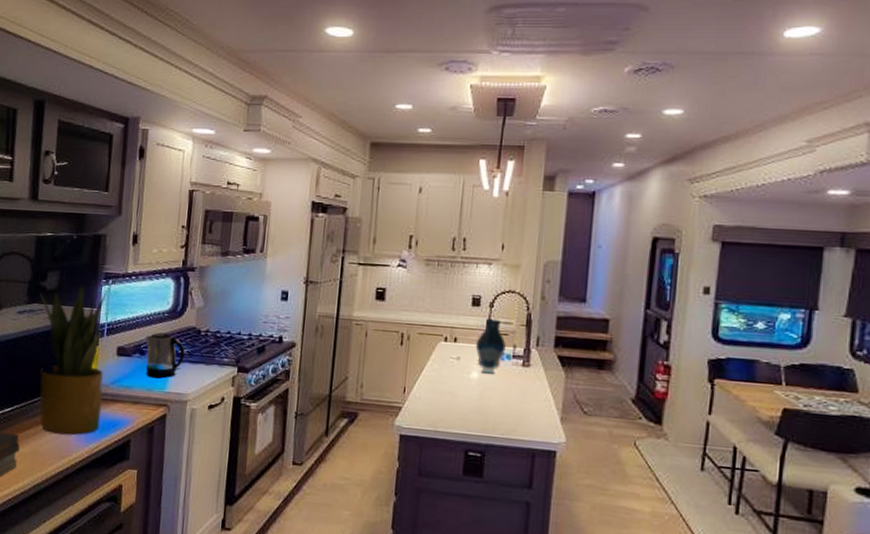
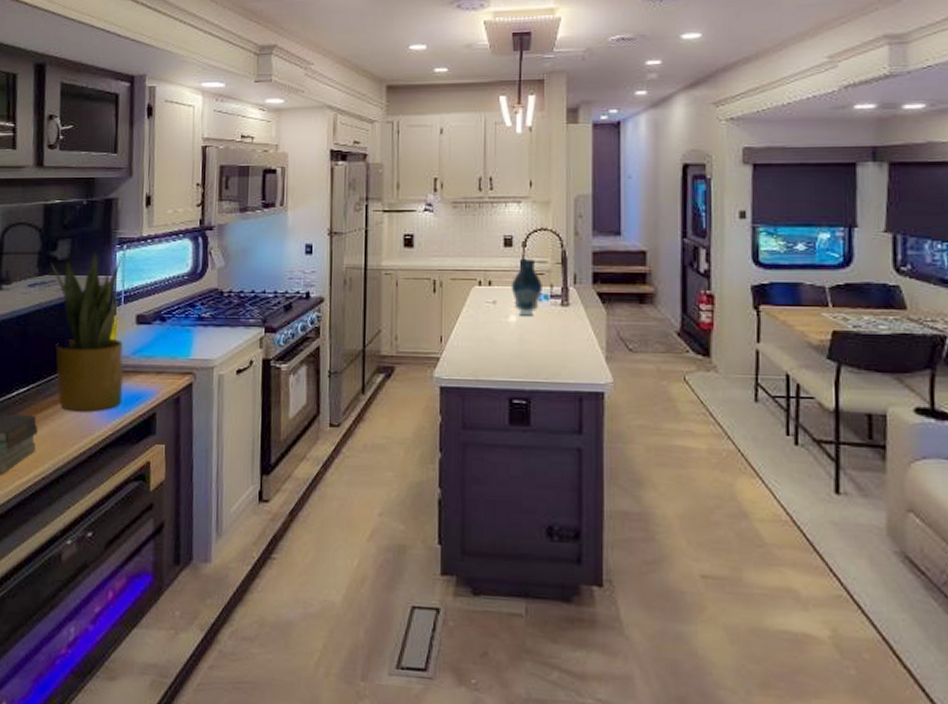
kettle: present [145,332,185,379] -> none [166,297,208,345]

